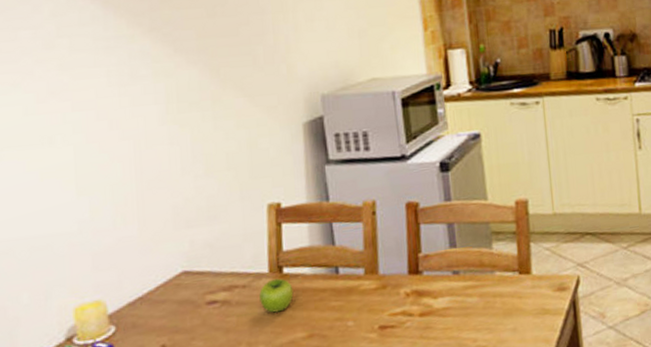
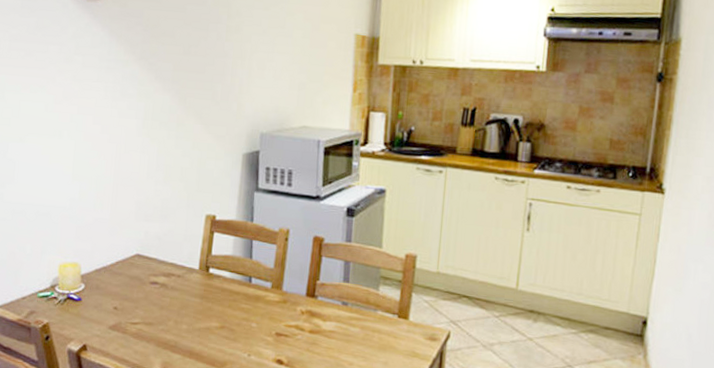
fruit: present [259,278,294,313] -> none [189,275,215,303]

